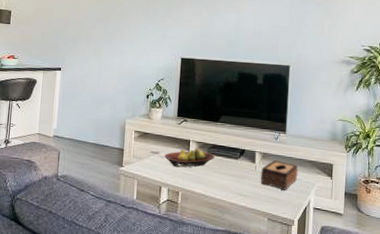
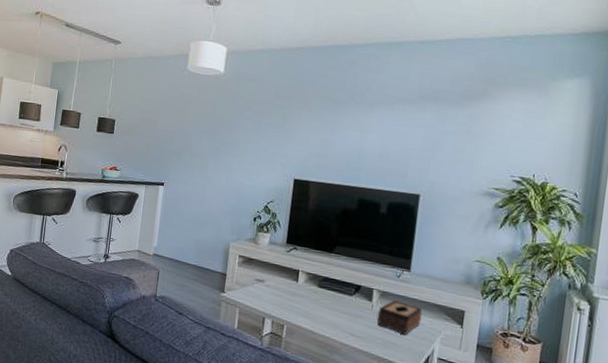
fruit bowl: present [165,148,215,168] -> none [270,279,326,300]

